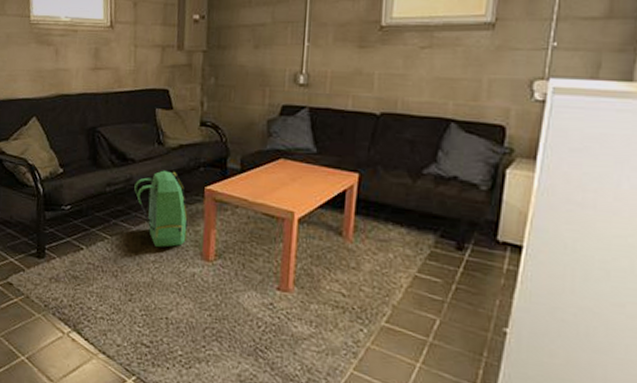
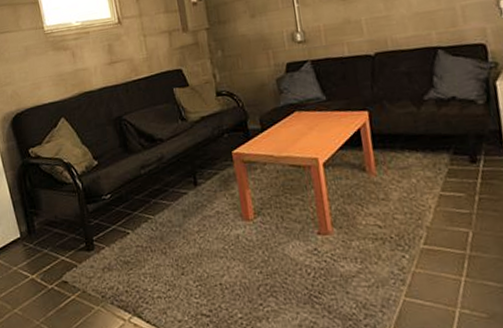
backpack: present [134,170,188,247] -> none [167,142,226,217]

